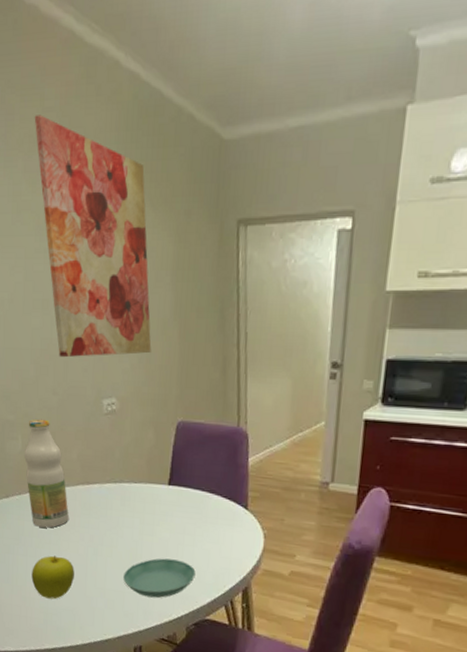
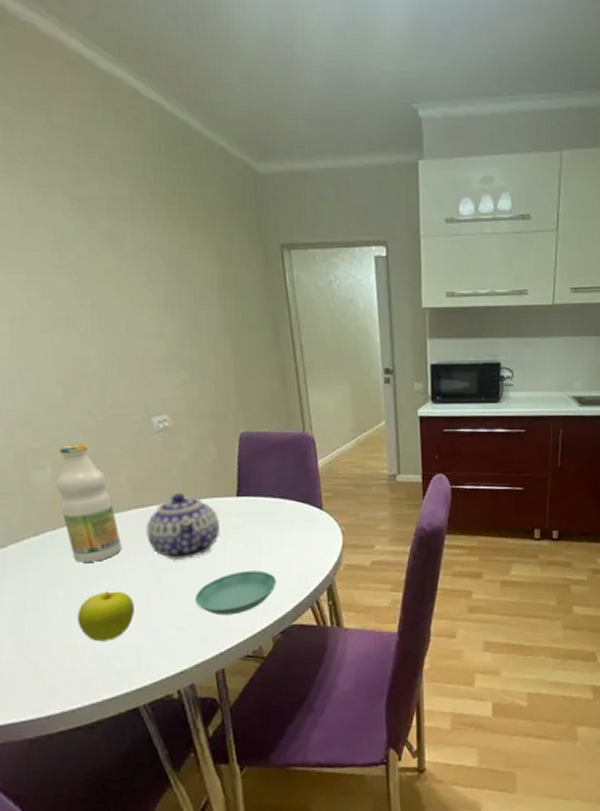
wall art: present [34,115,152,358] -> none [40,130,204,377]
teapot: none [89,475,151,538] -> present [146,493,220,561]

